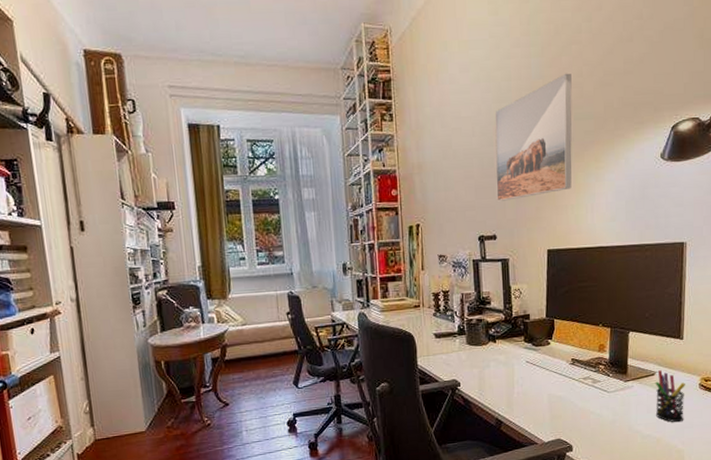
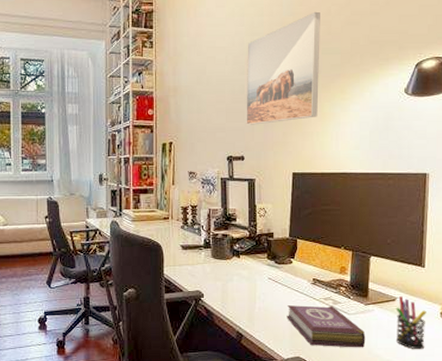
book: none [546,384,626,427] -> present [286,305,366,348]

